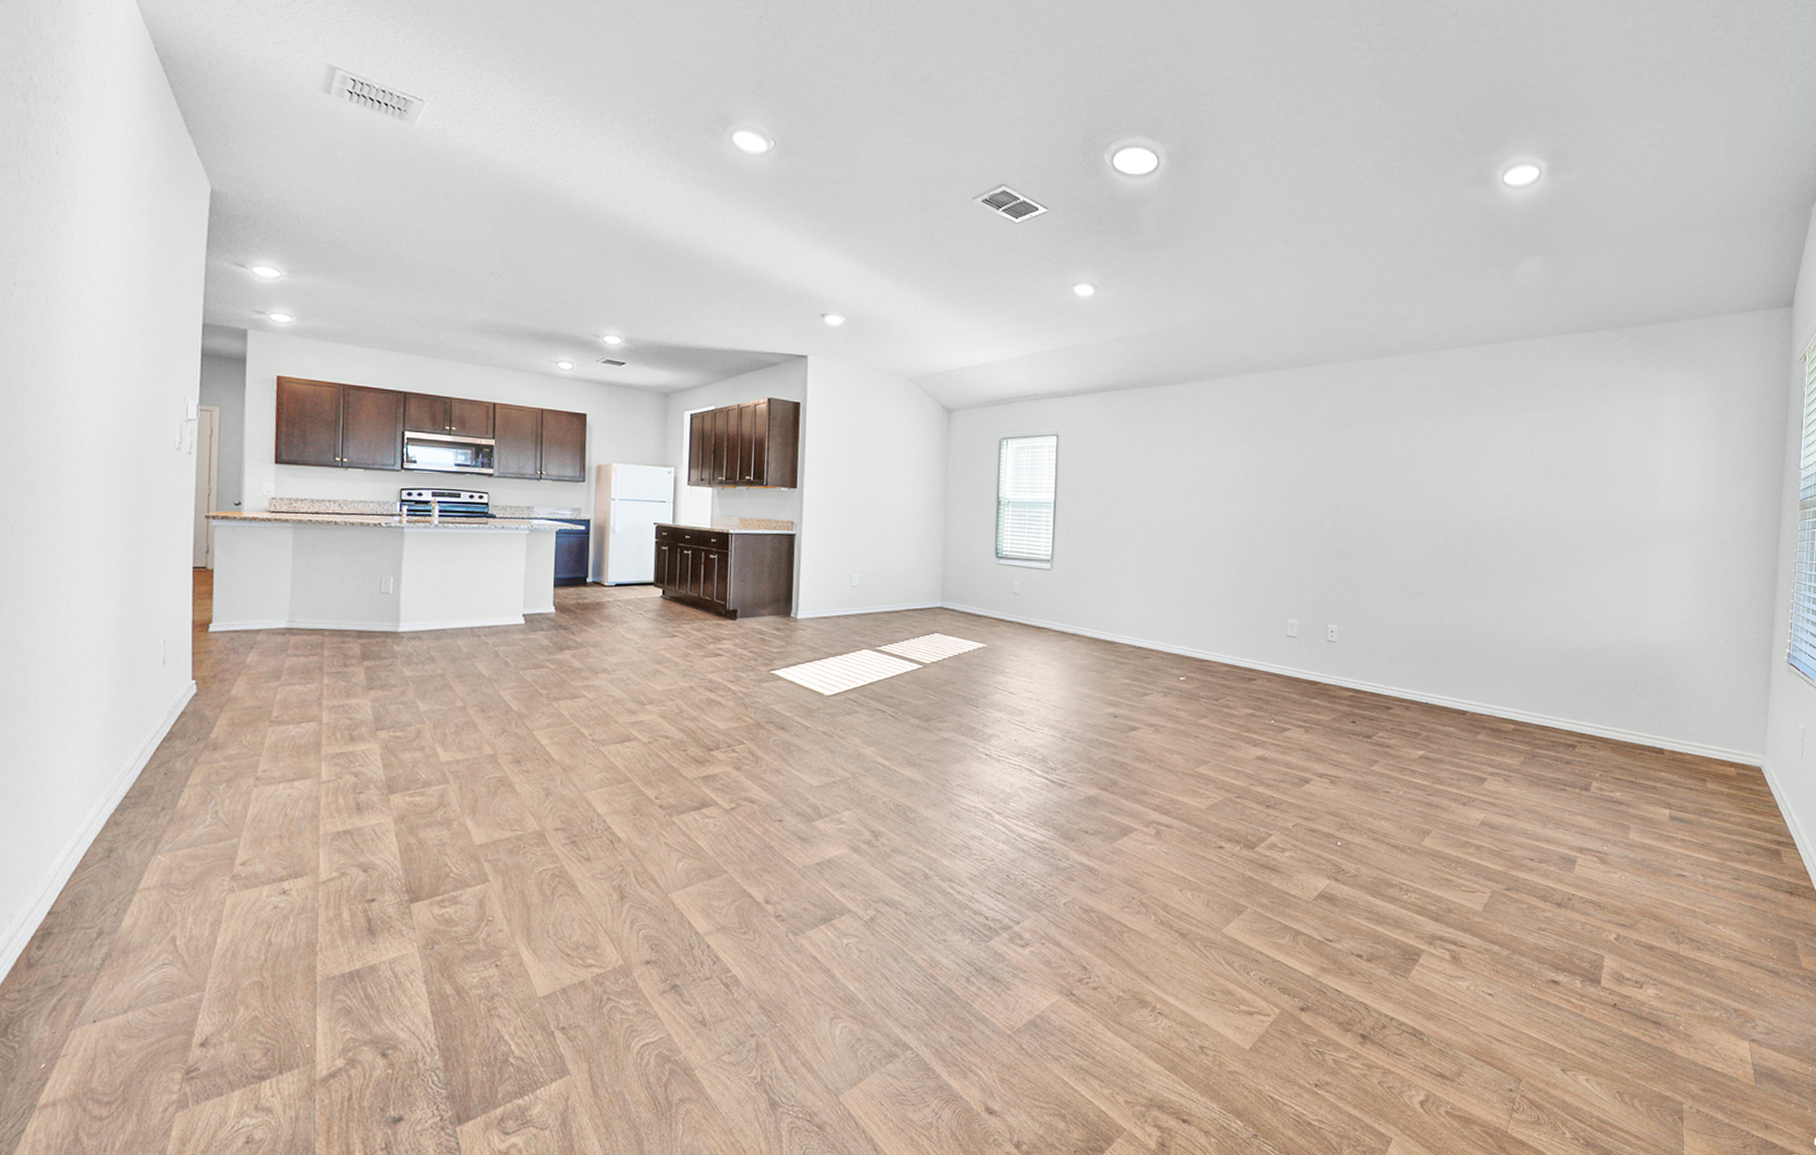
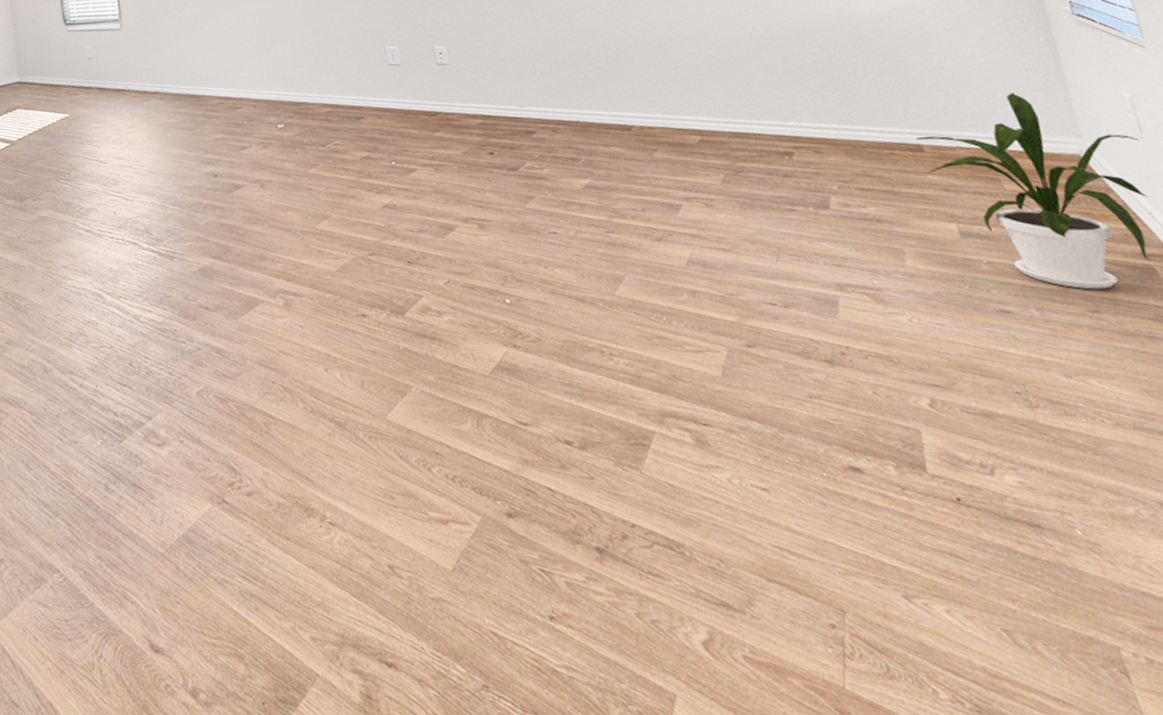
house plant: none [1662,717,1799,864] -> present [916,93,1149,290]

